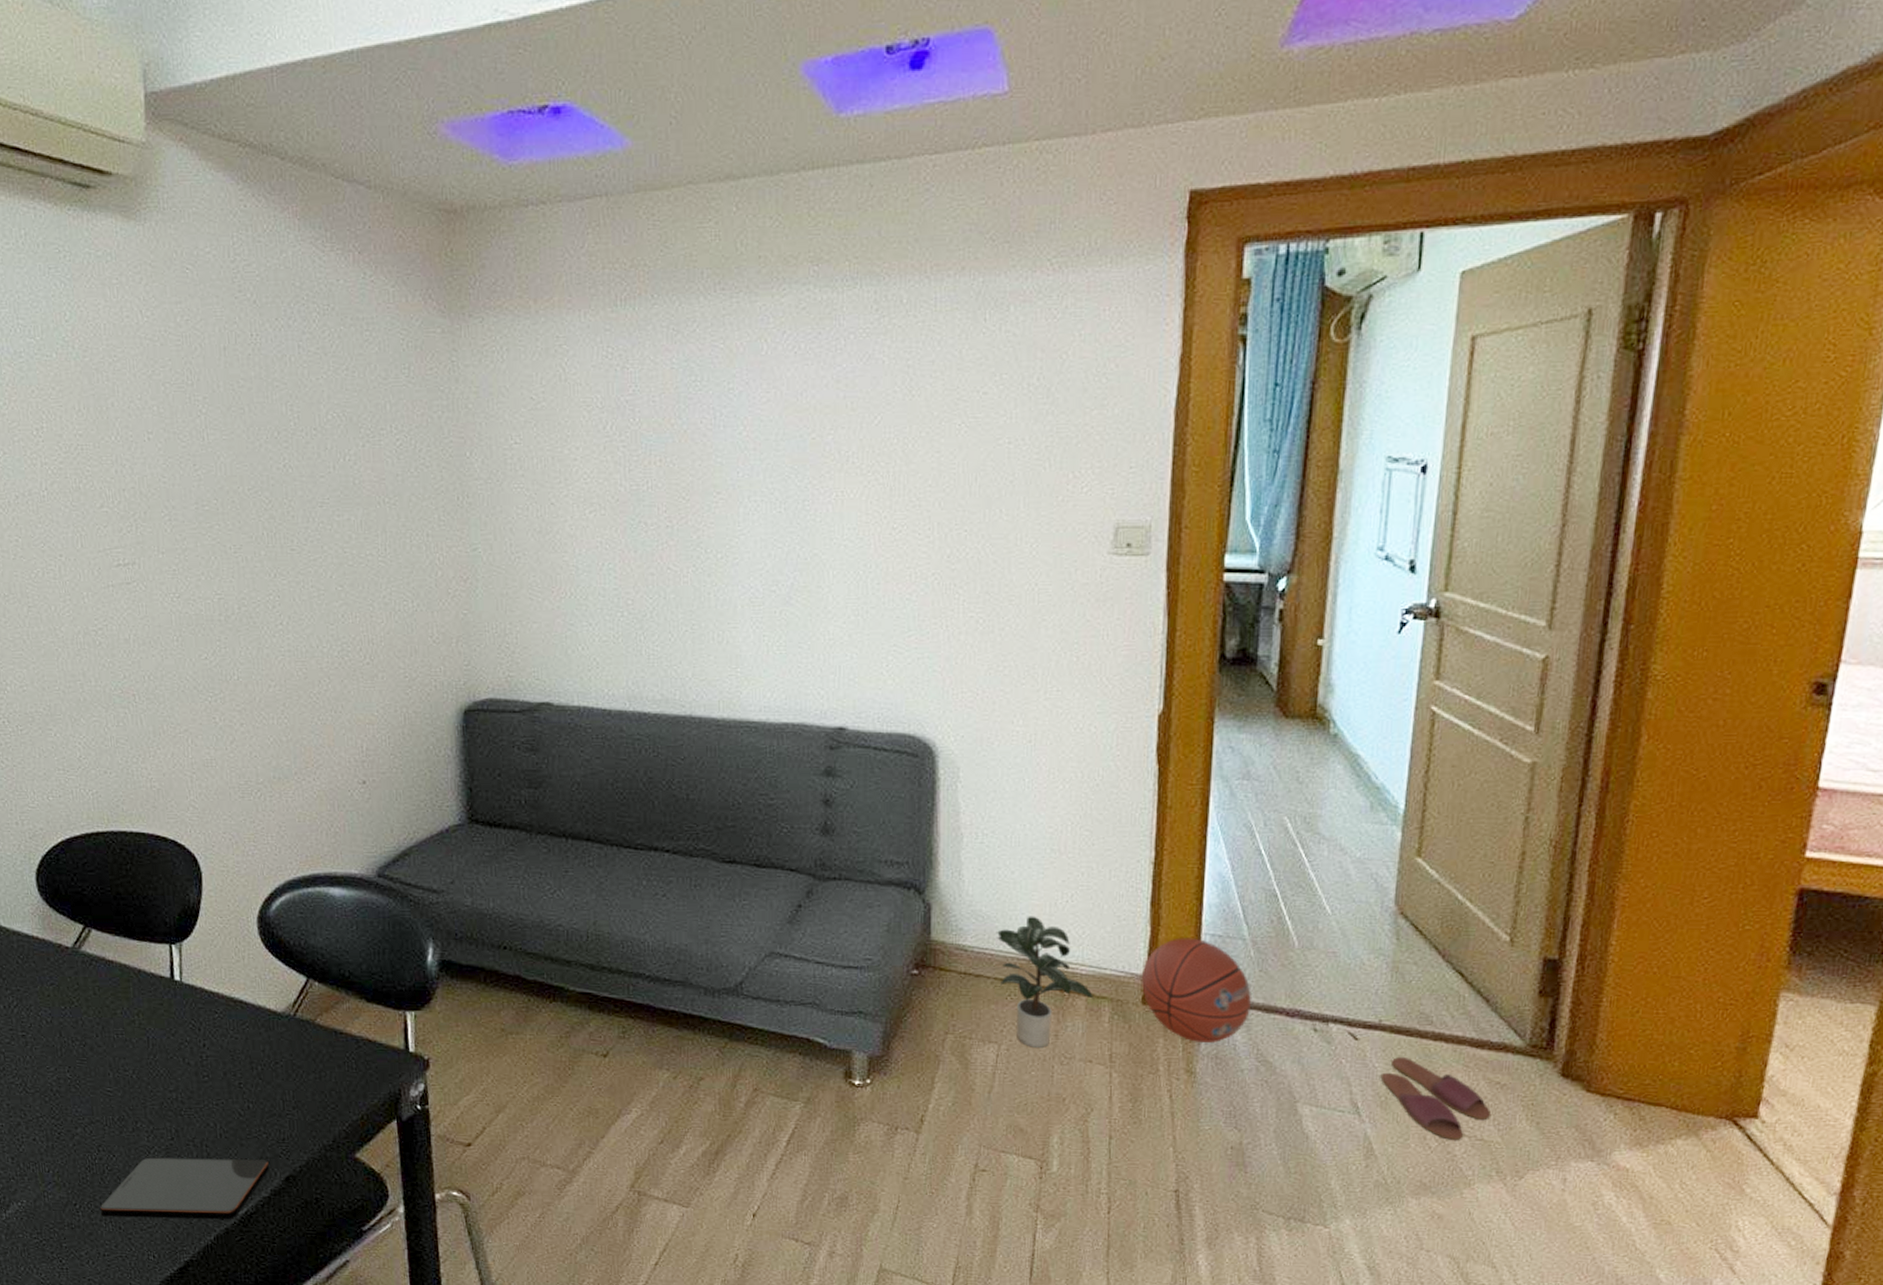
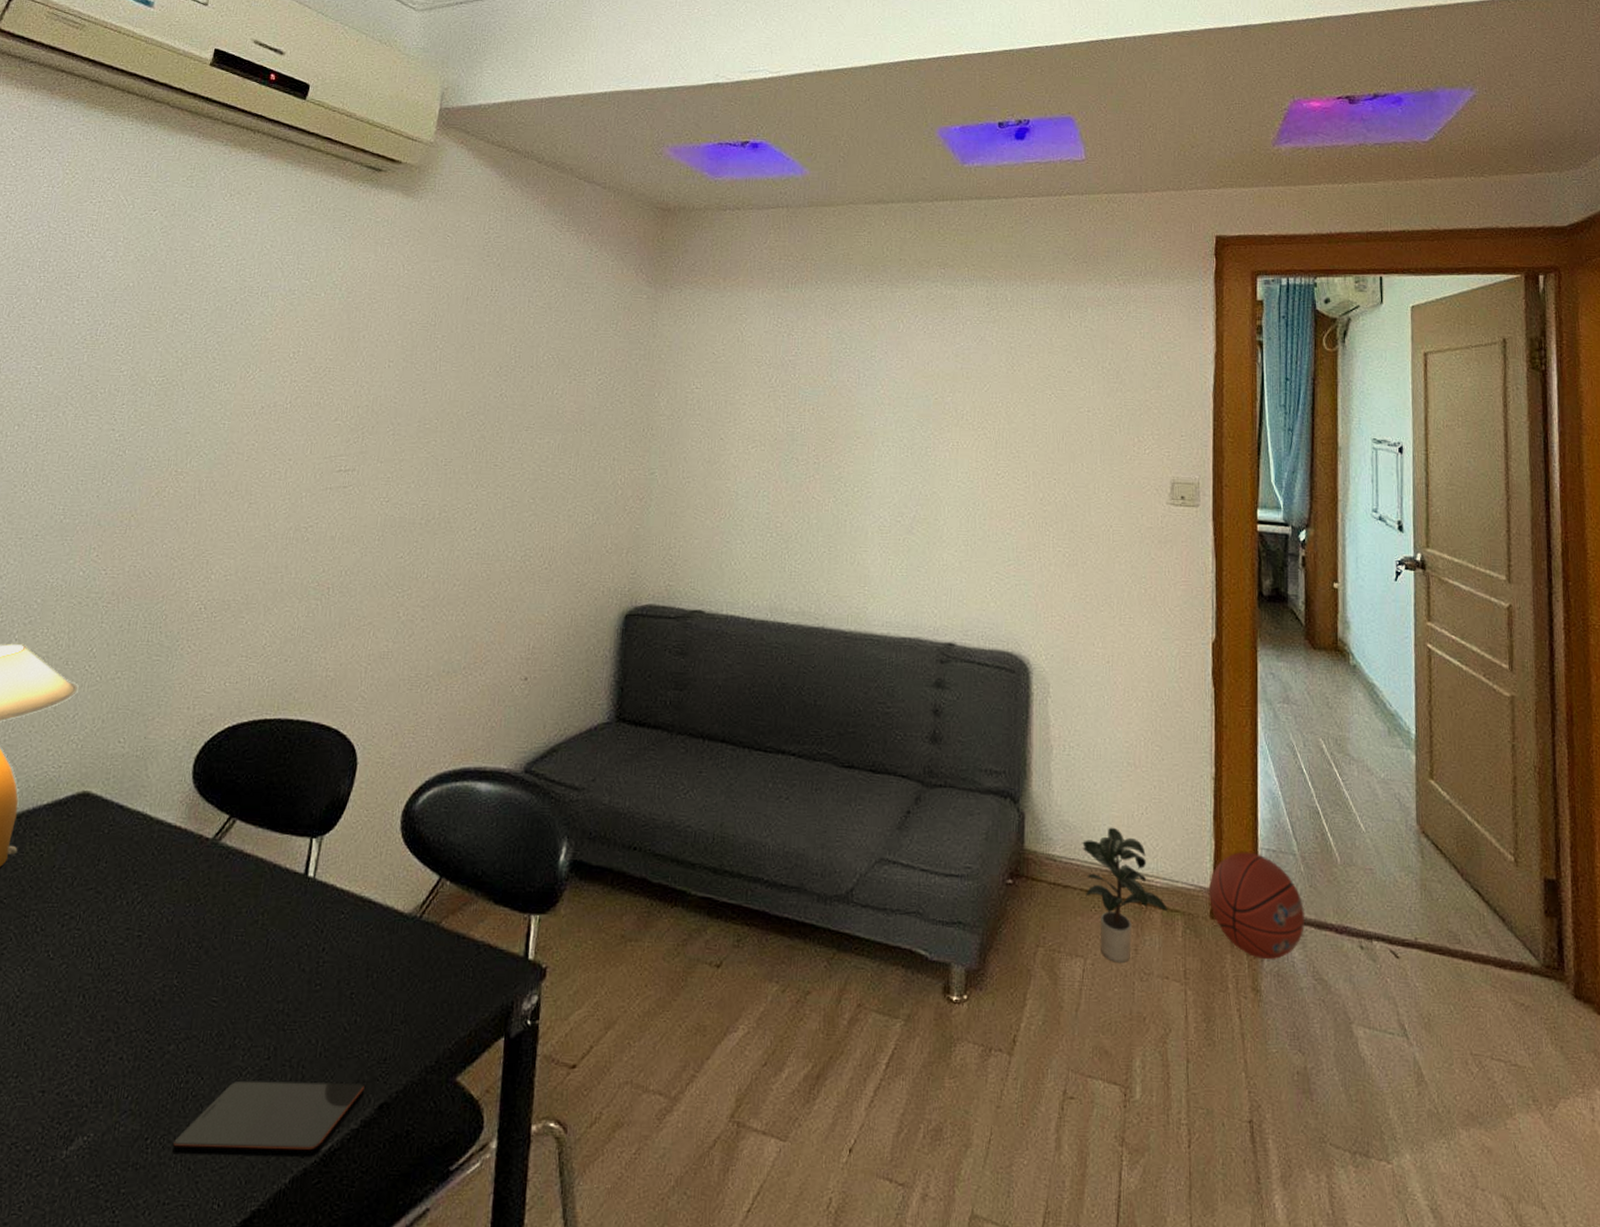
slippers: present [1380,1056,1490,1140] -> none [1421,975,1520,1065]

